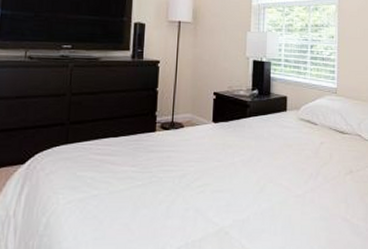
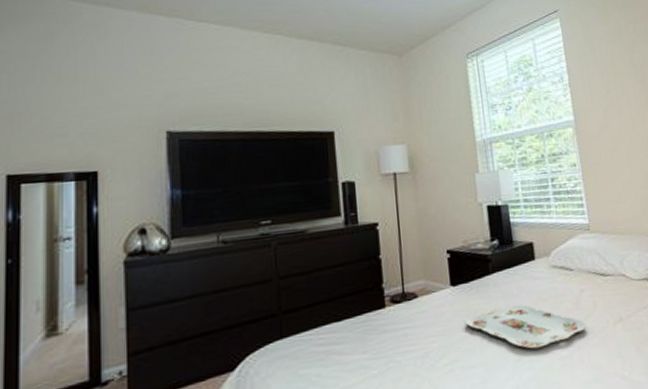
serving tray: none [221,146,320,185] -> present [466,304,586,349]

